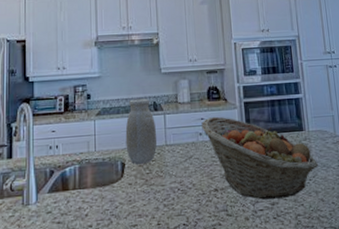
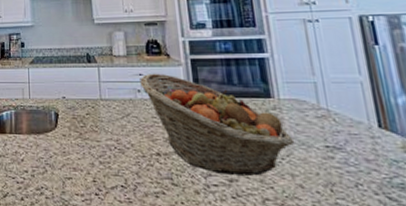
vase: present [125,98,157,164] -> none [58,49,91,116]

